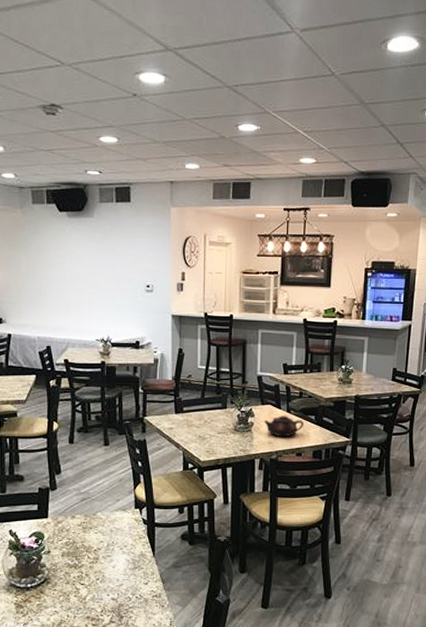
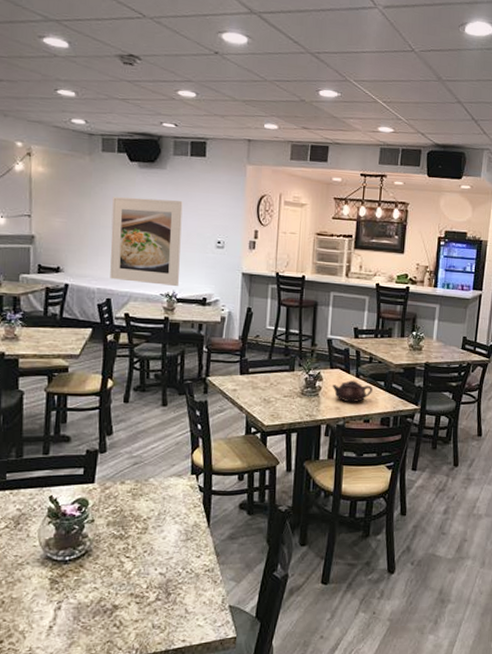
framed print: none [46,247,113,331] -> present [110,197,183,286]

